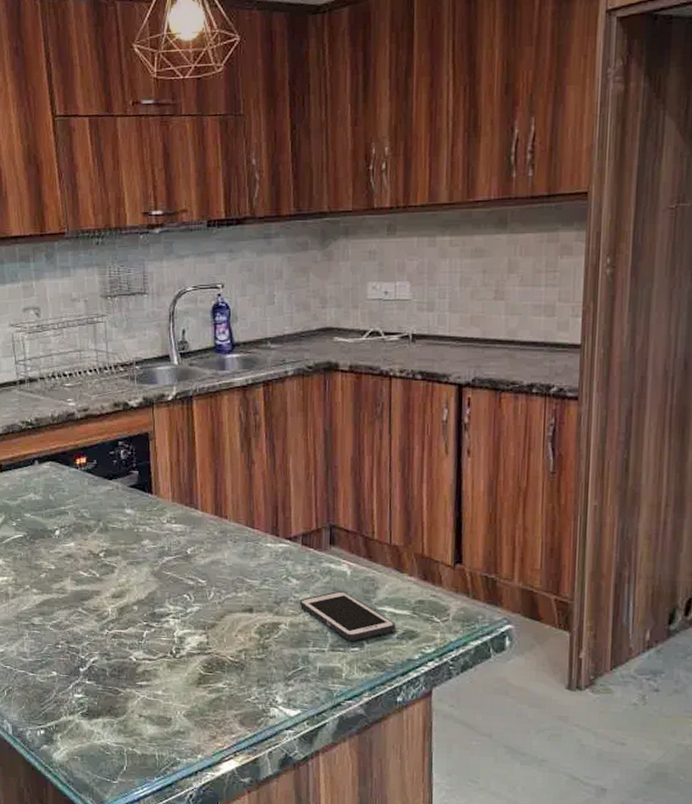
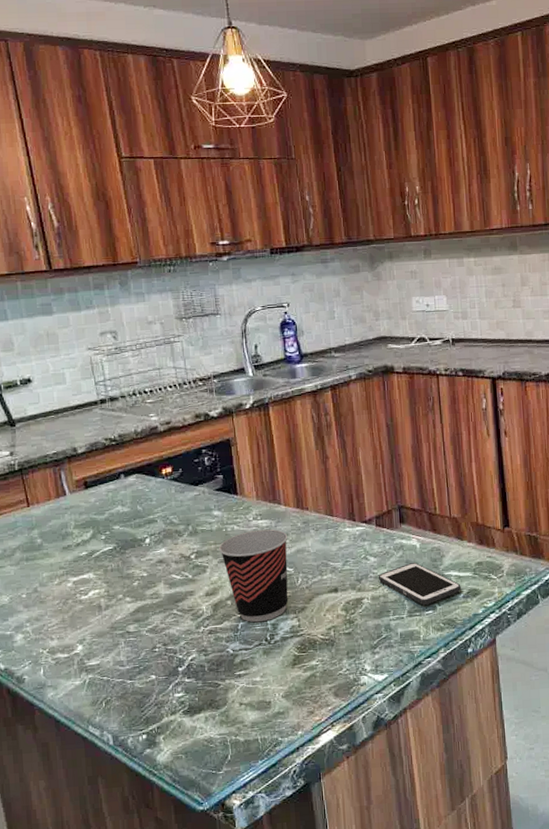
cup: none [129,534,203,633] -> present [219,529,289,623]

